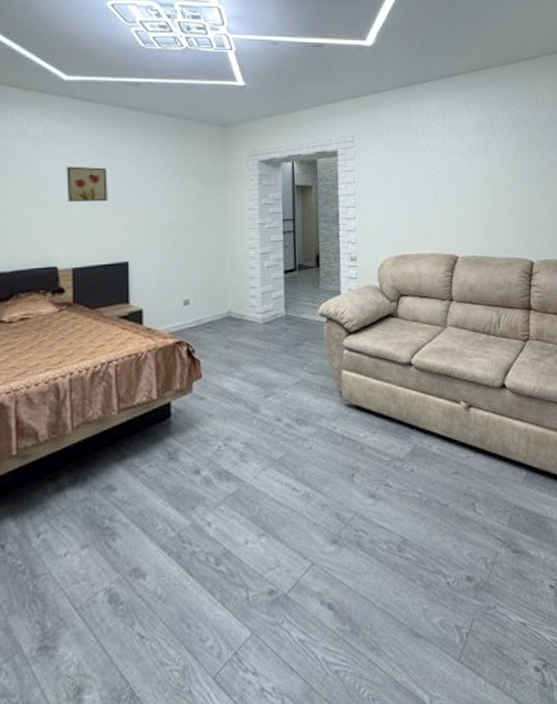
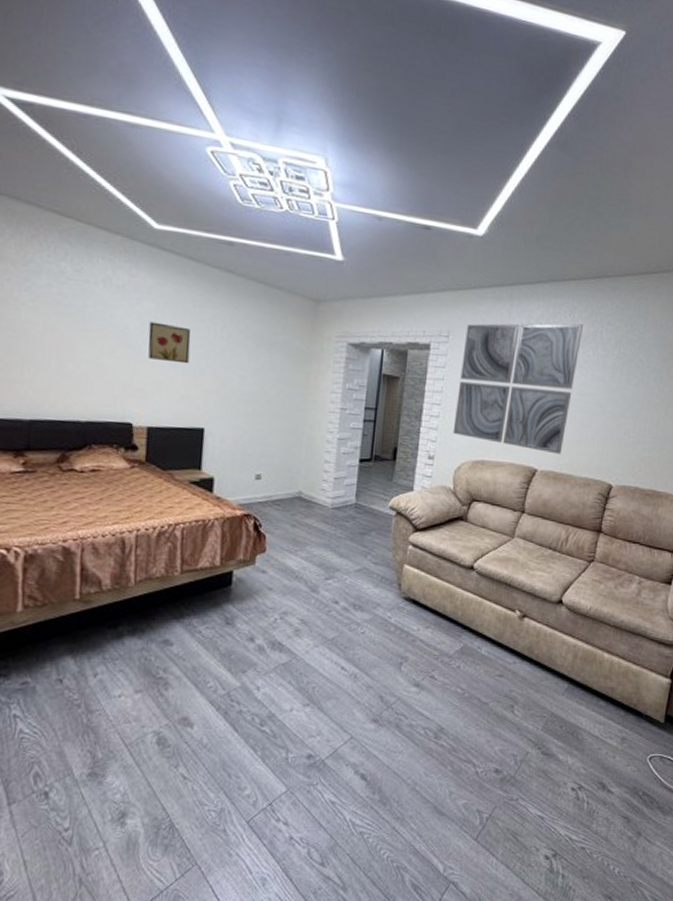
wall art: none [369,113,480,239] -> present [452,323,583,455]

